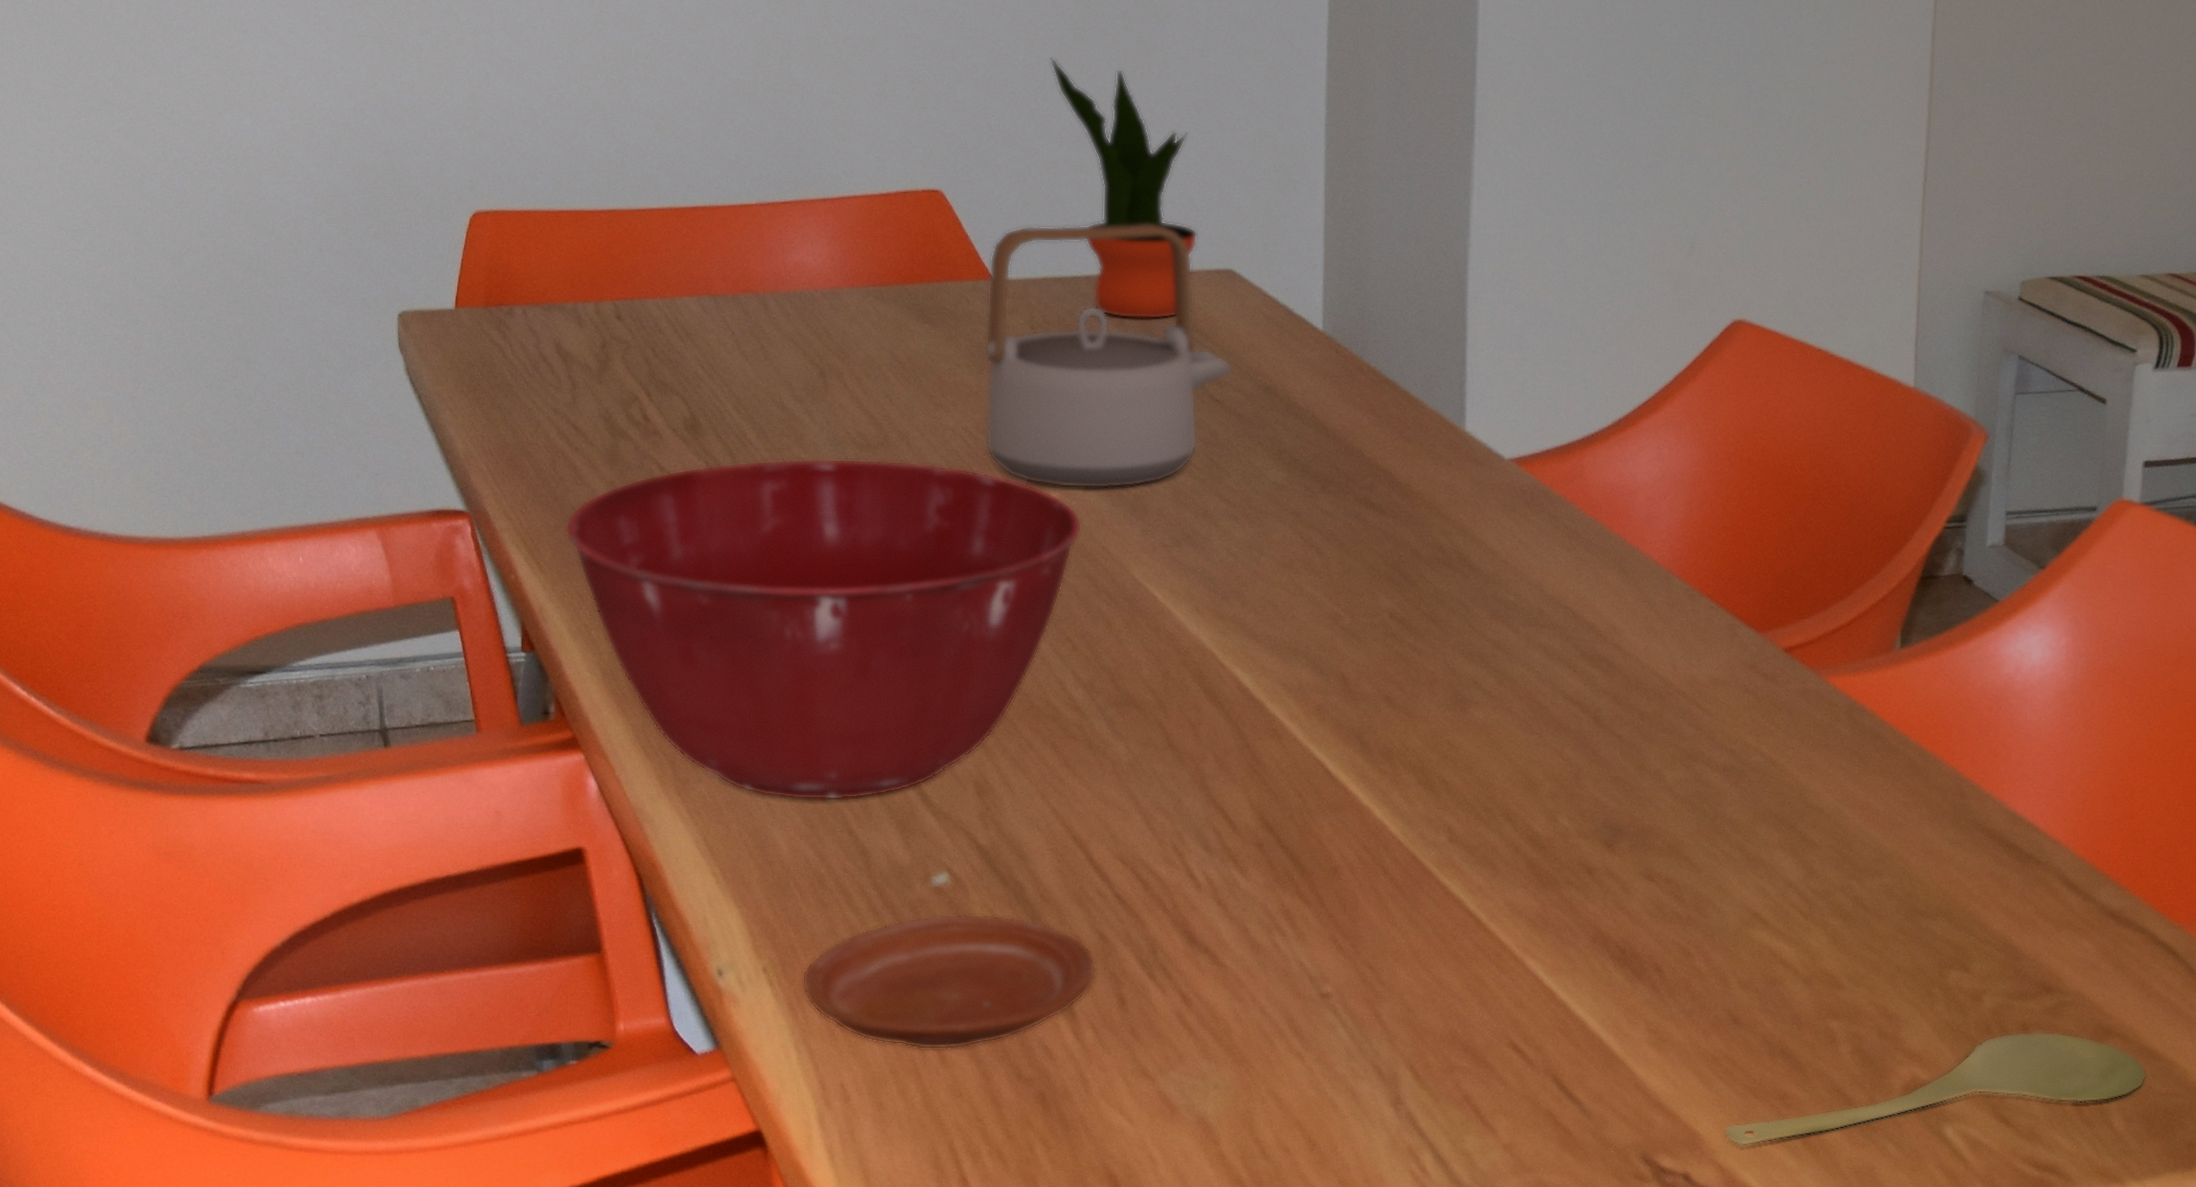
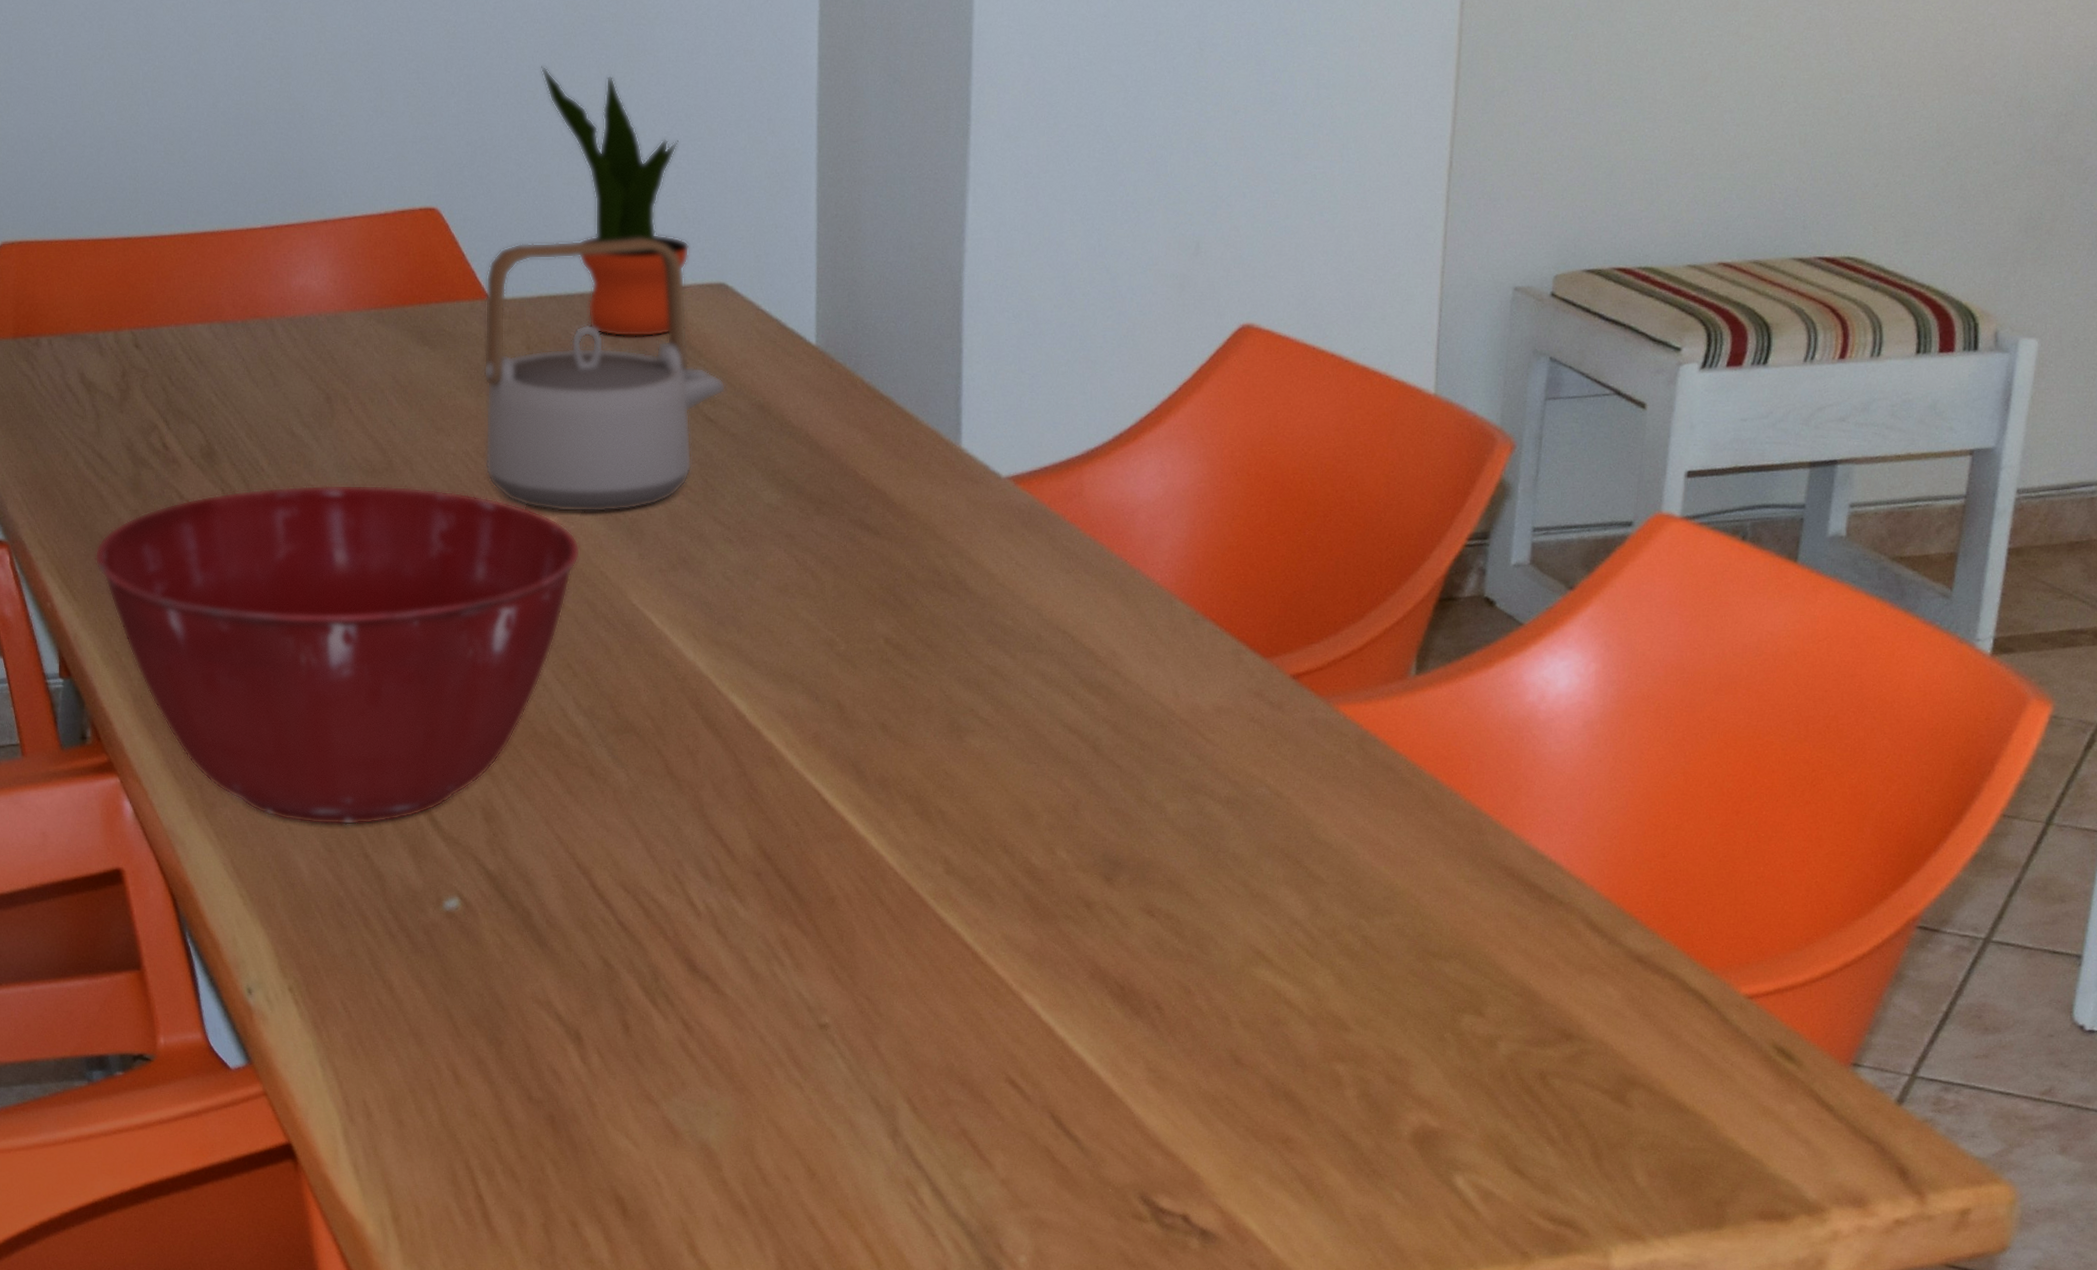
plate: present [801,914,1097,1050] -> none [325,938,601,1071]
spoon: present [1724,1030,2148,1146] -> none [1225,1079,1674,1189]

